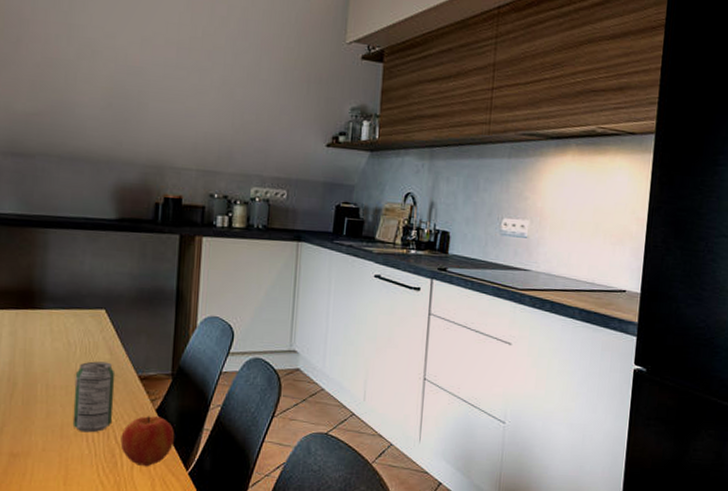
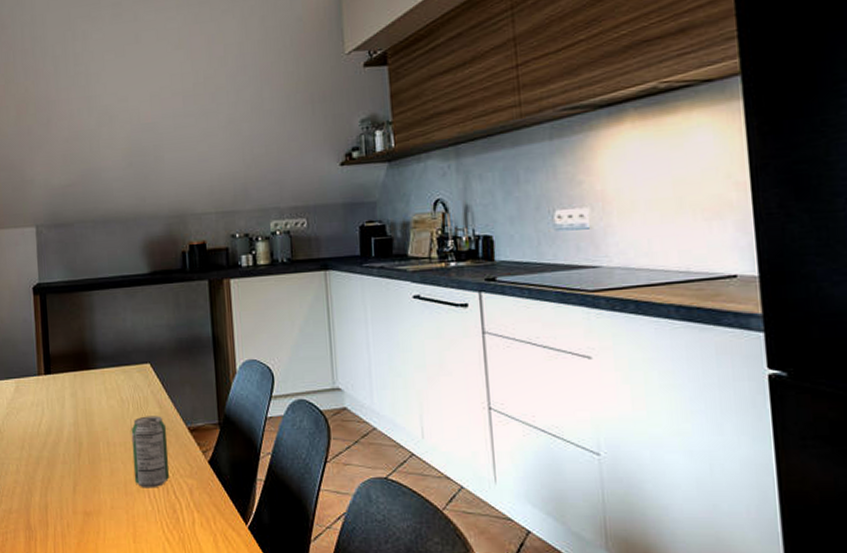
apple: present [120,416,175,467] -> none [179,468,231,522]

